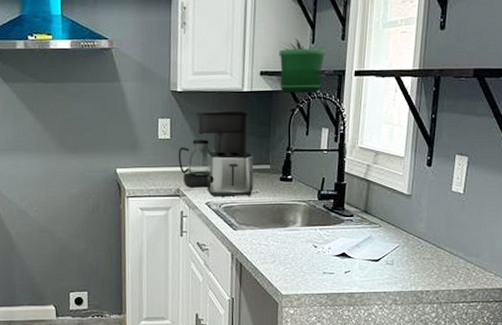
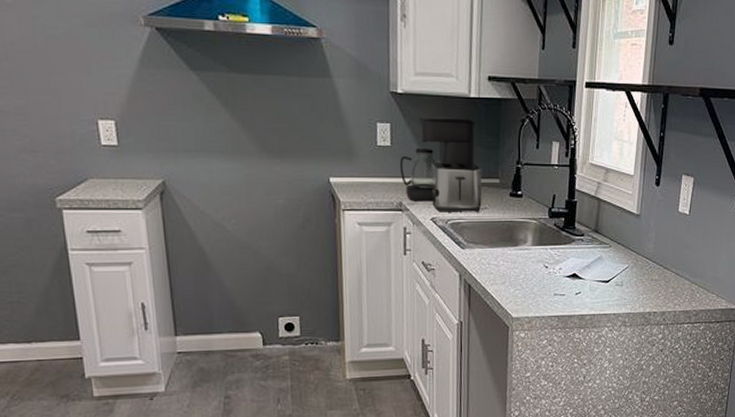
planter: present [277,38,331,94] -> none [506,42,561,103]

